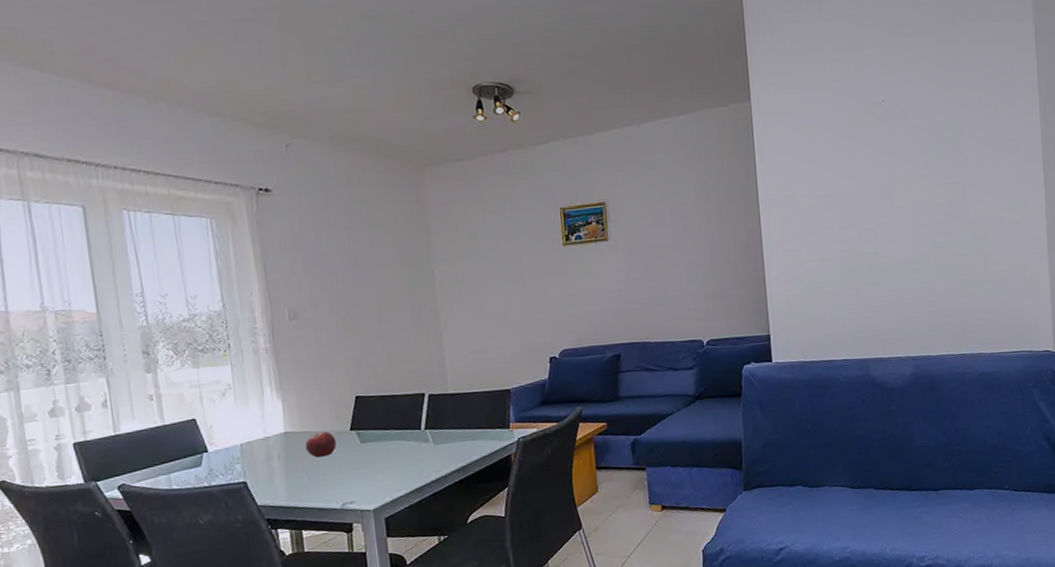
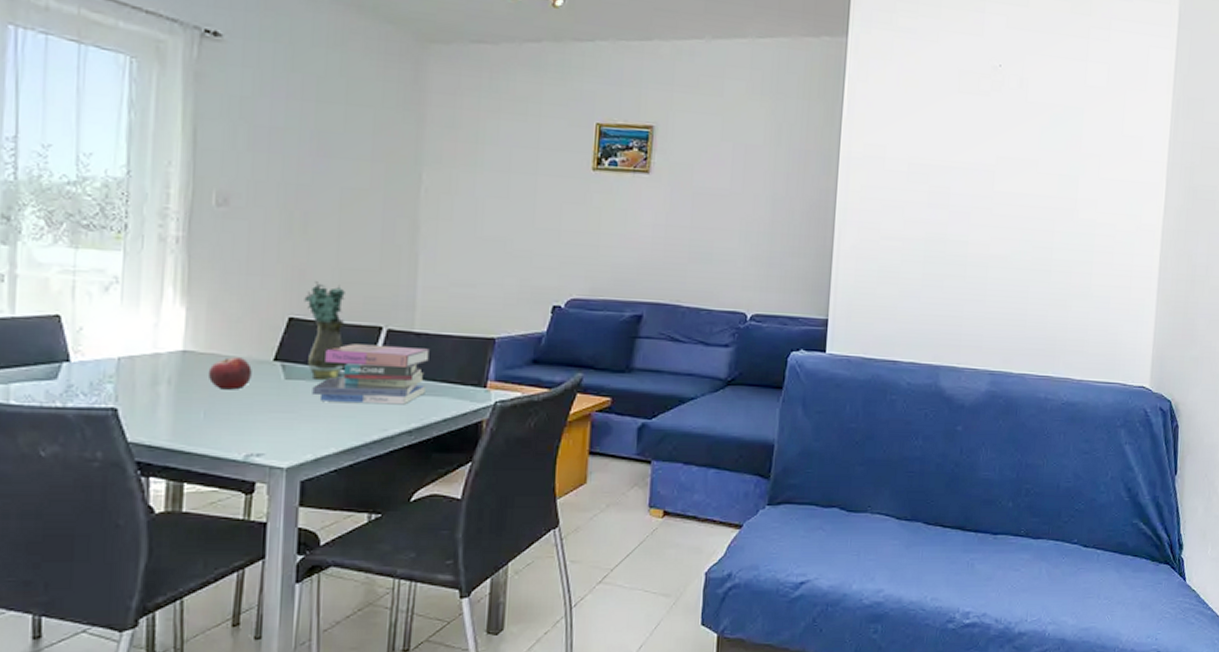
vase: none [364,365,402,440] -> present [304,281,345,380]
books: none [381,404,465,456] -> present [312,343,430,405]

